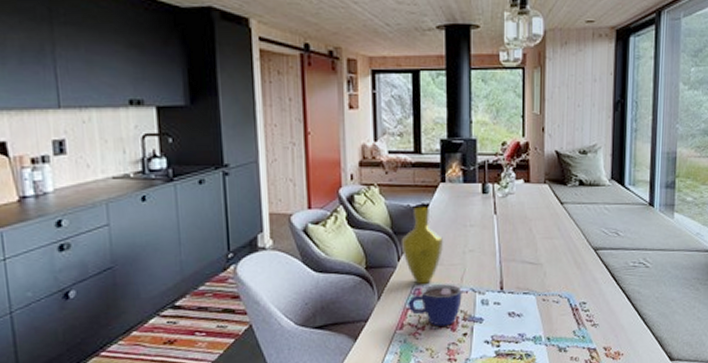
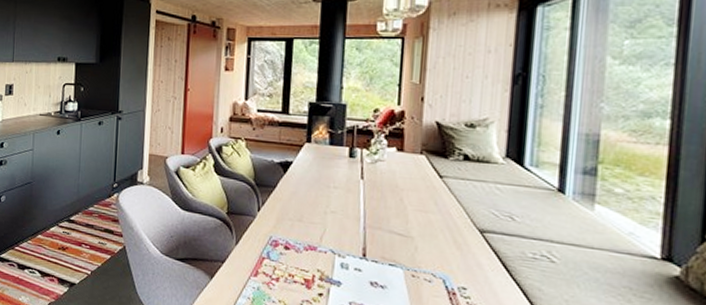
vase: present [401,206,443,284] -> none [262,162,304,237]
cup: present [408,284,462,327] -> none [264,239,321,282]

